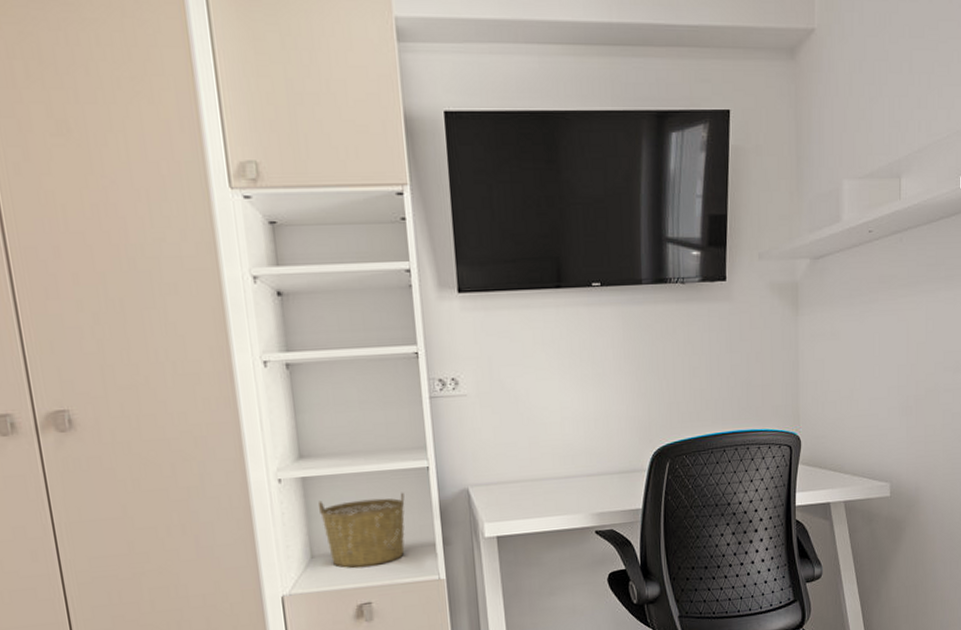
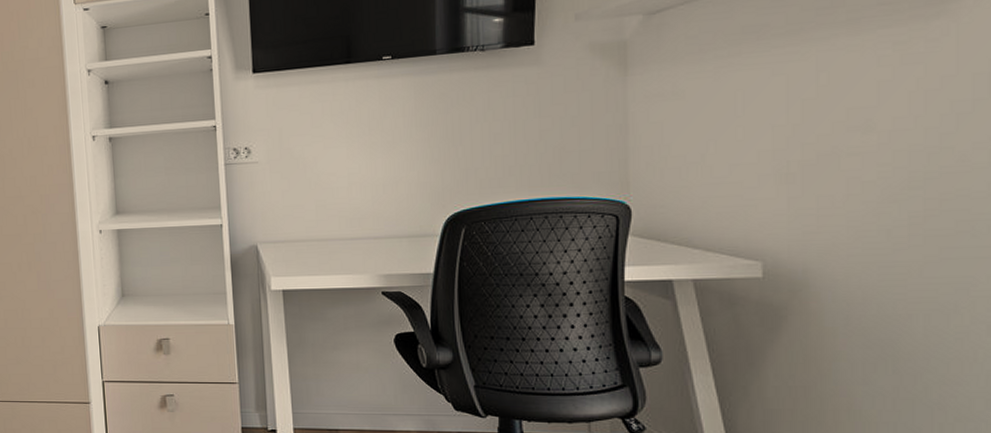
basket: present [319,492,405,568] -> none [130,245,201,307]

